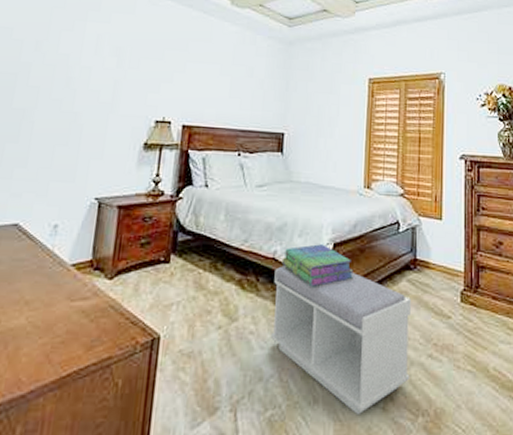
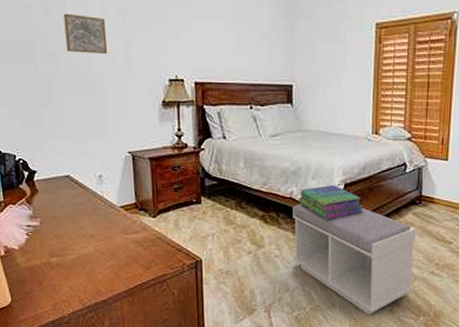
wall art: none [50,49,98,91] -> present [64,13,108,54]

